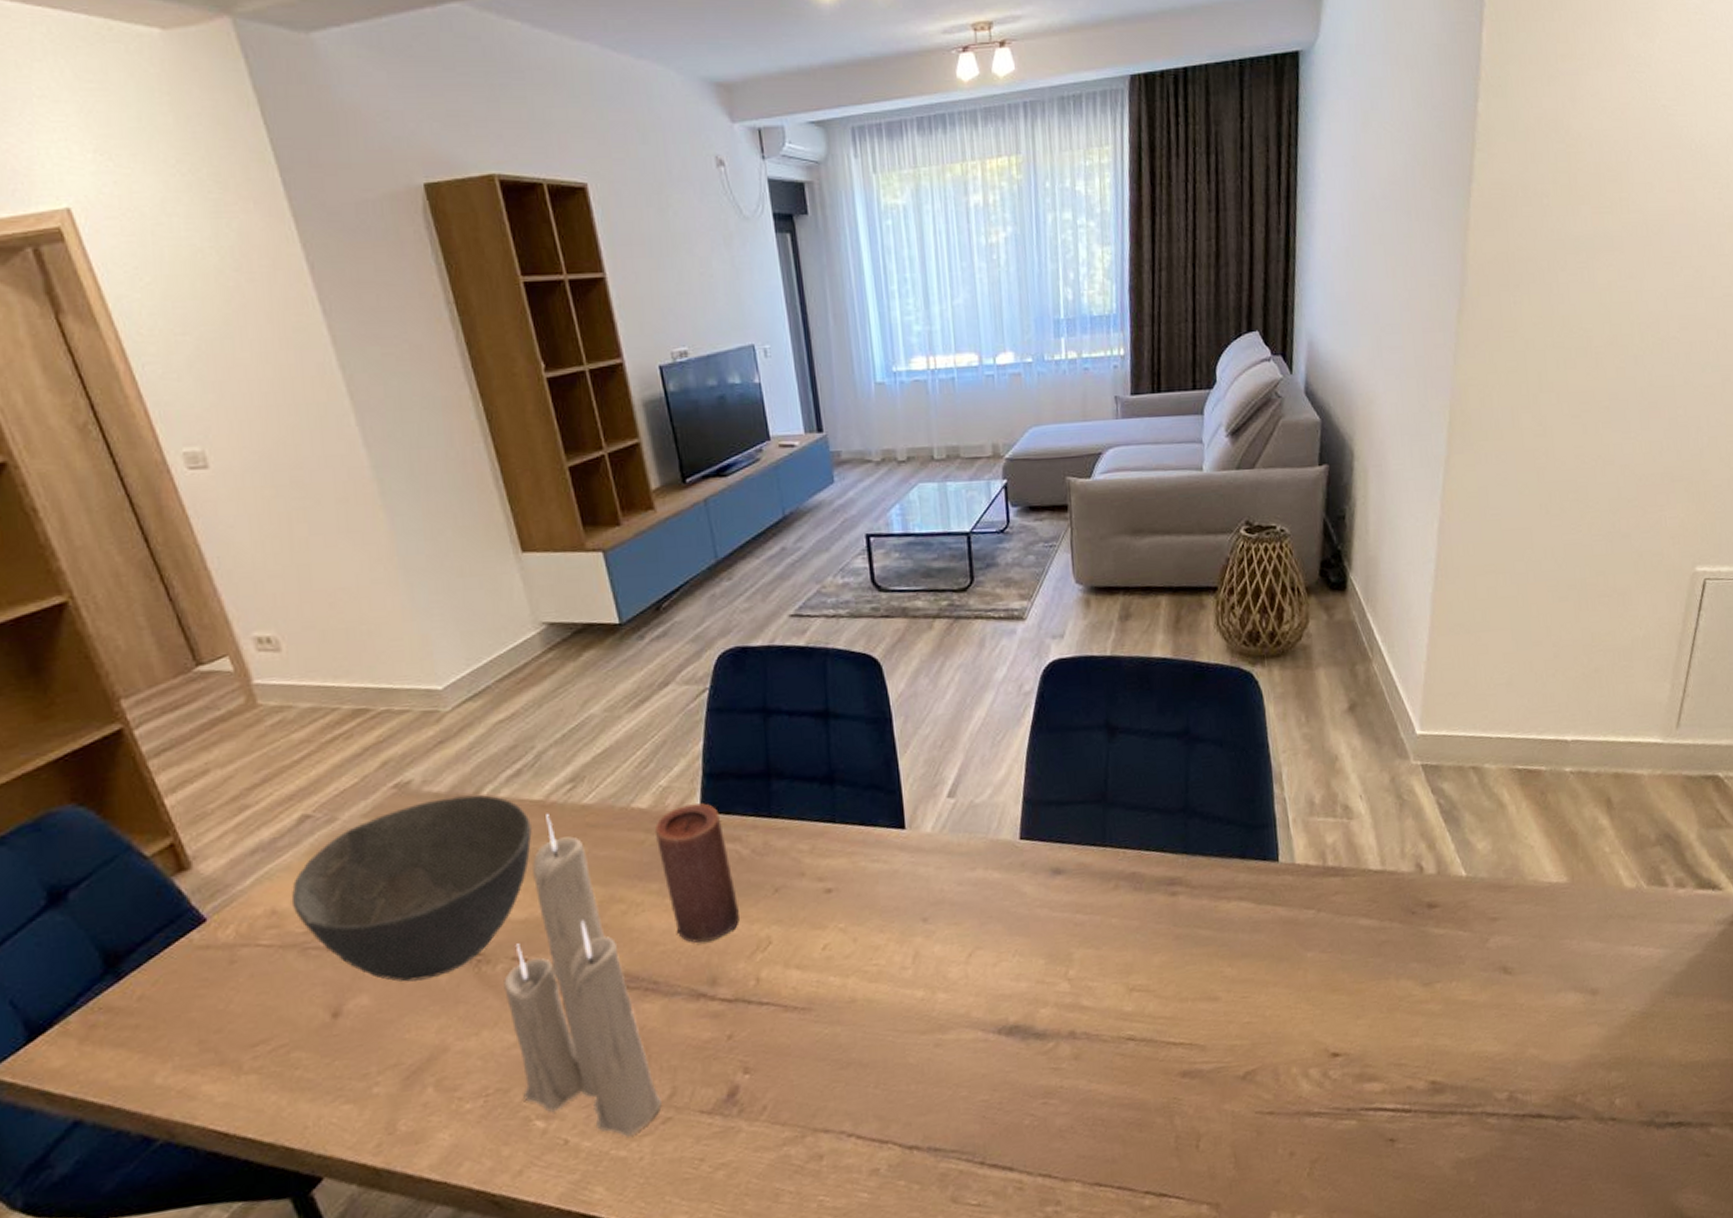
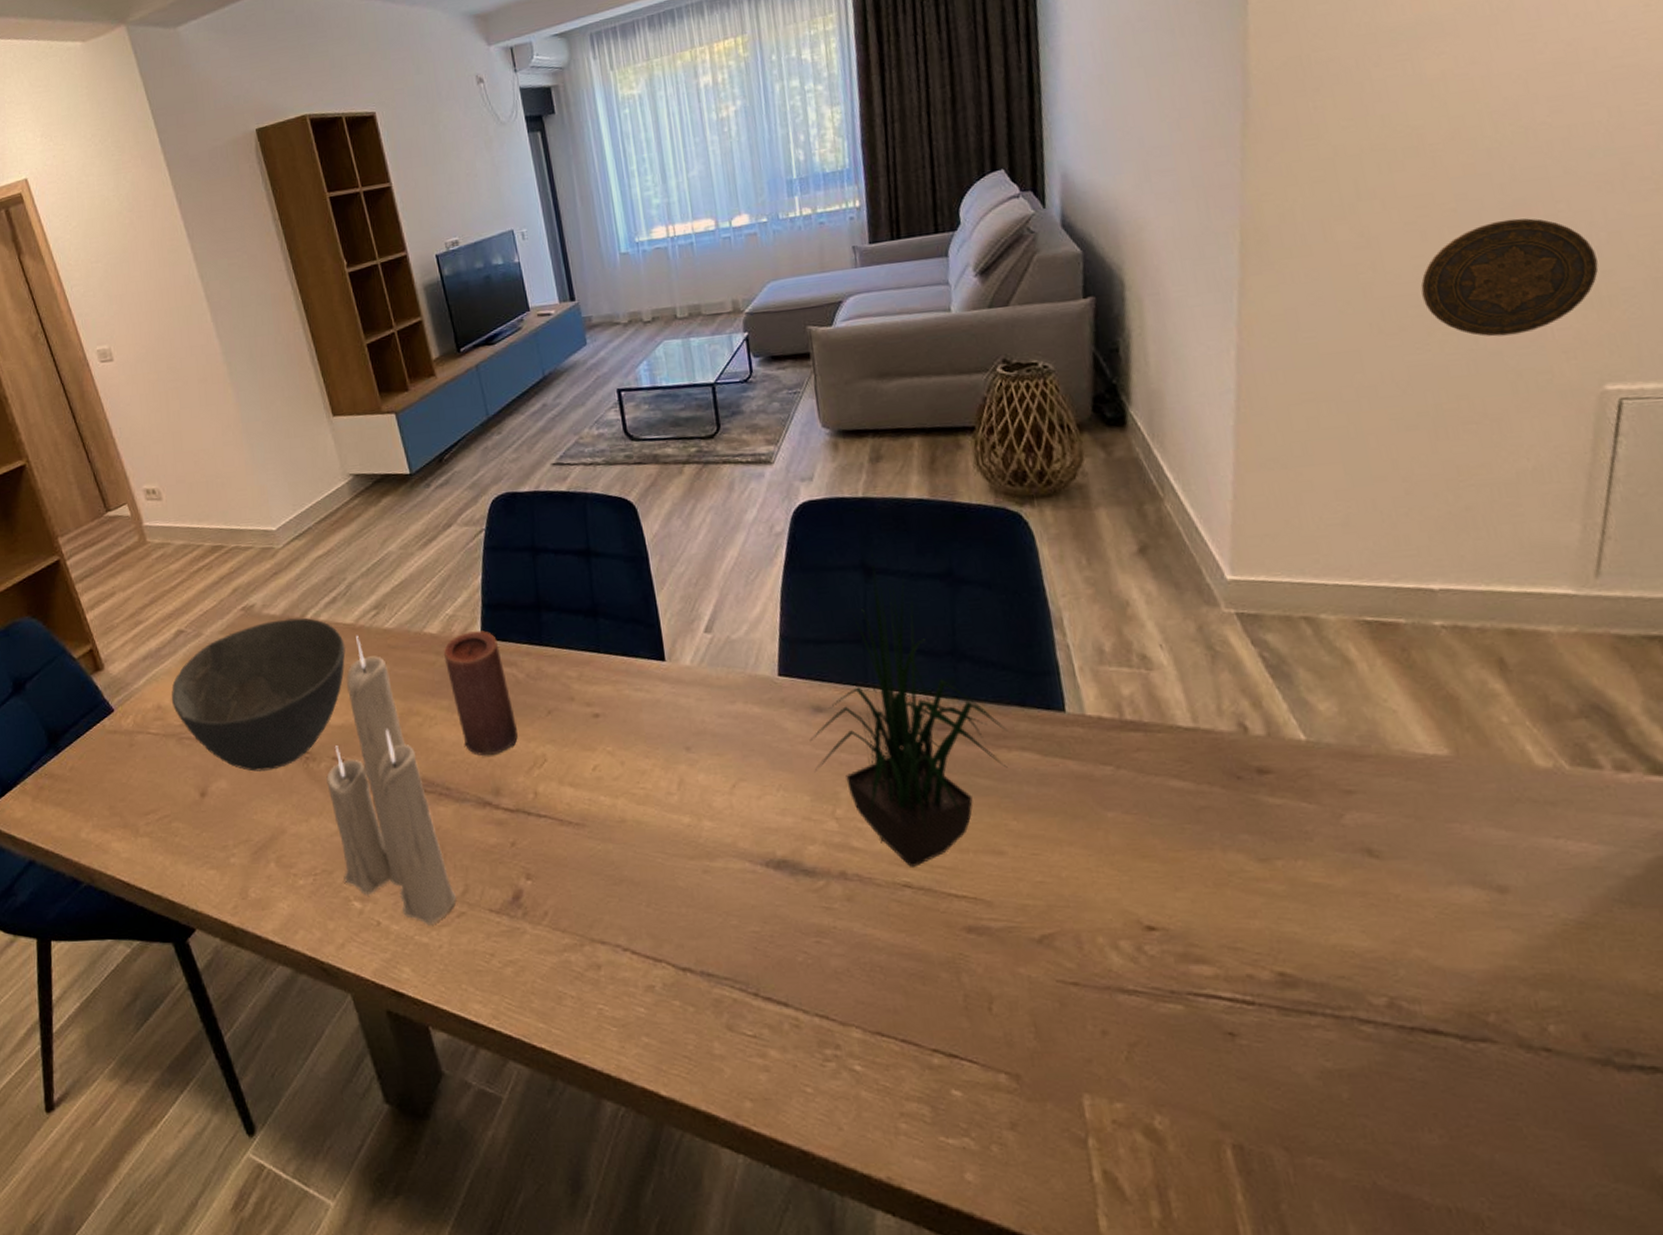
potted plant: none [1047,703,1229,1021] -> present [809,544,1008,867]
decorative plate: none [1579,419,1700,522] -> present [1420,218,1599,337]

